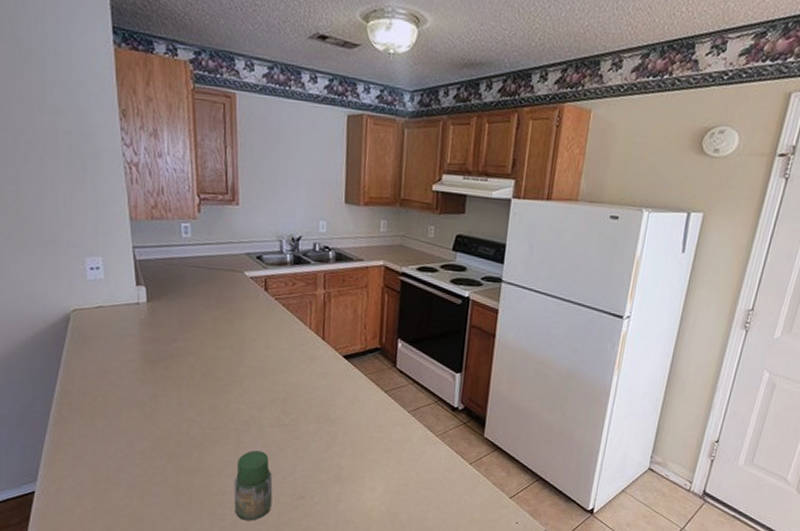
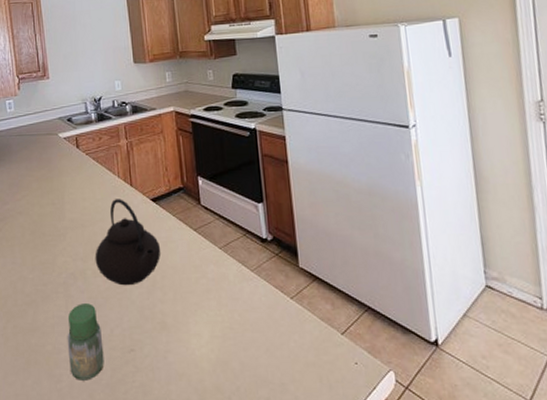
teapot: none [273,351,347,438] -> present [95,199,161,286]

